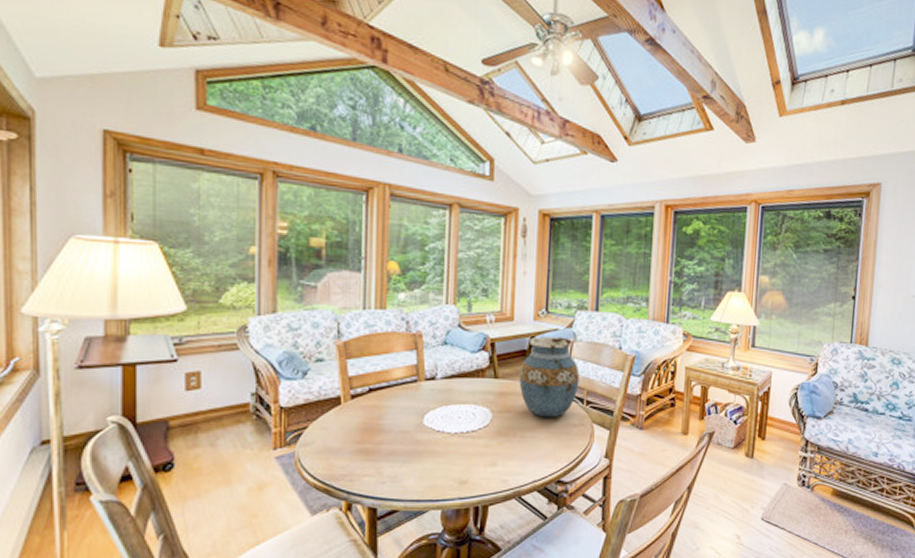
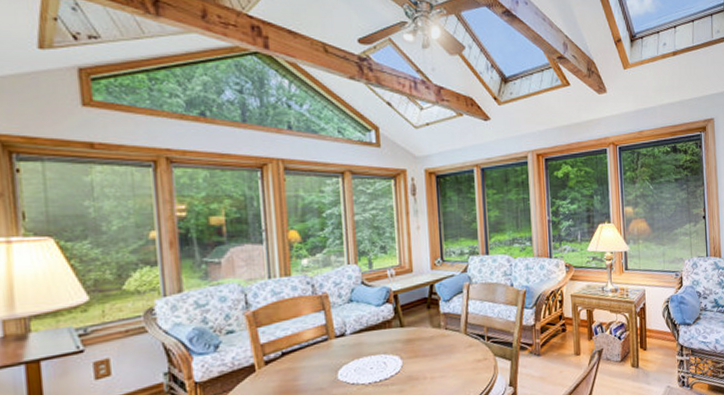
vase: present [519,336,580,418] -> none [423,282,479,358]

